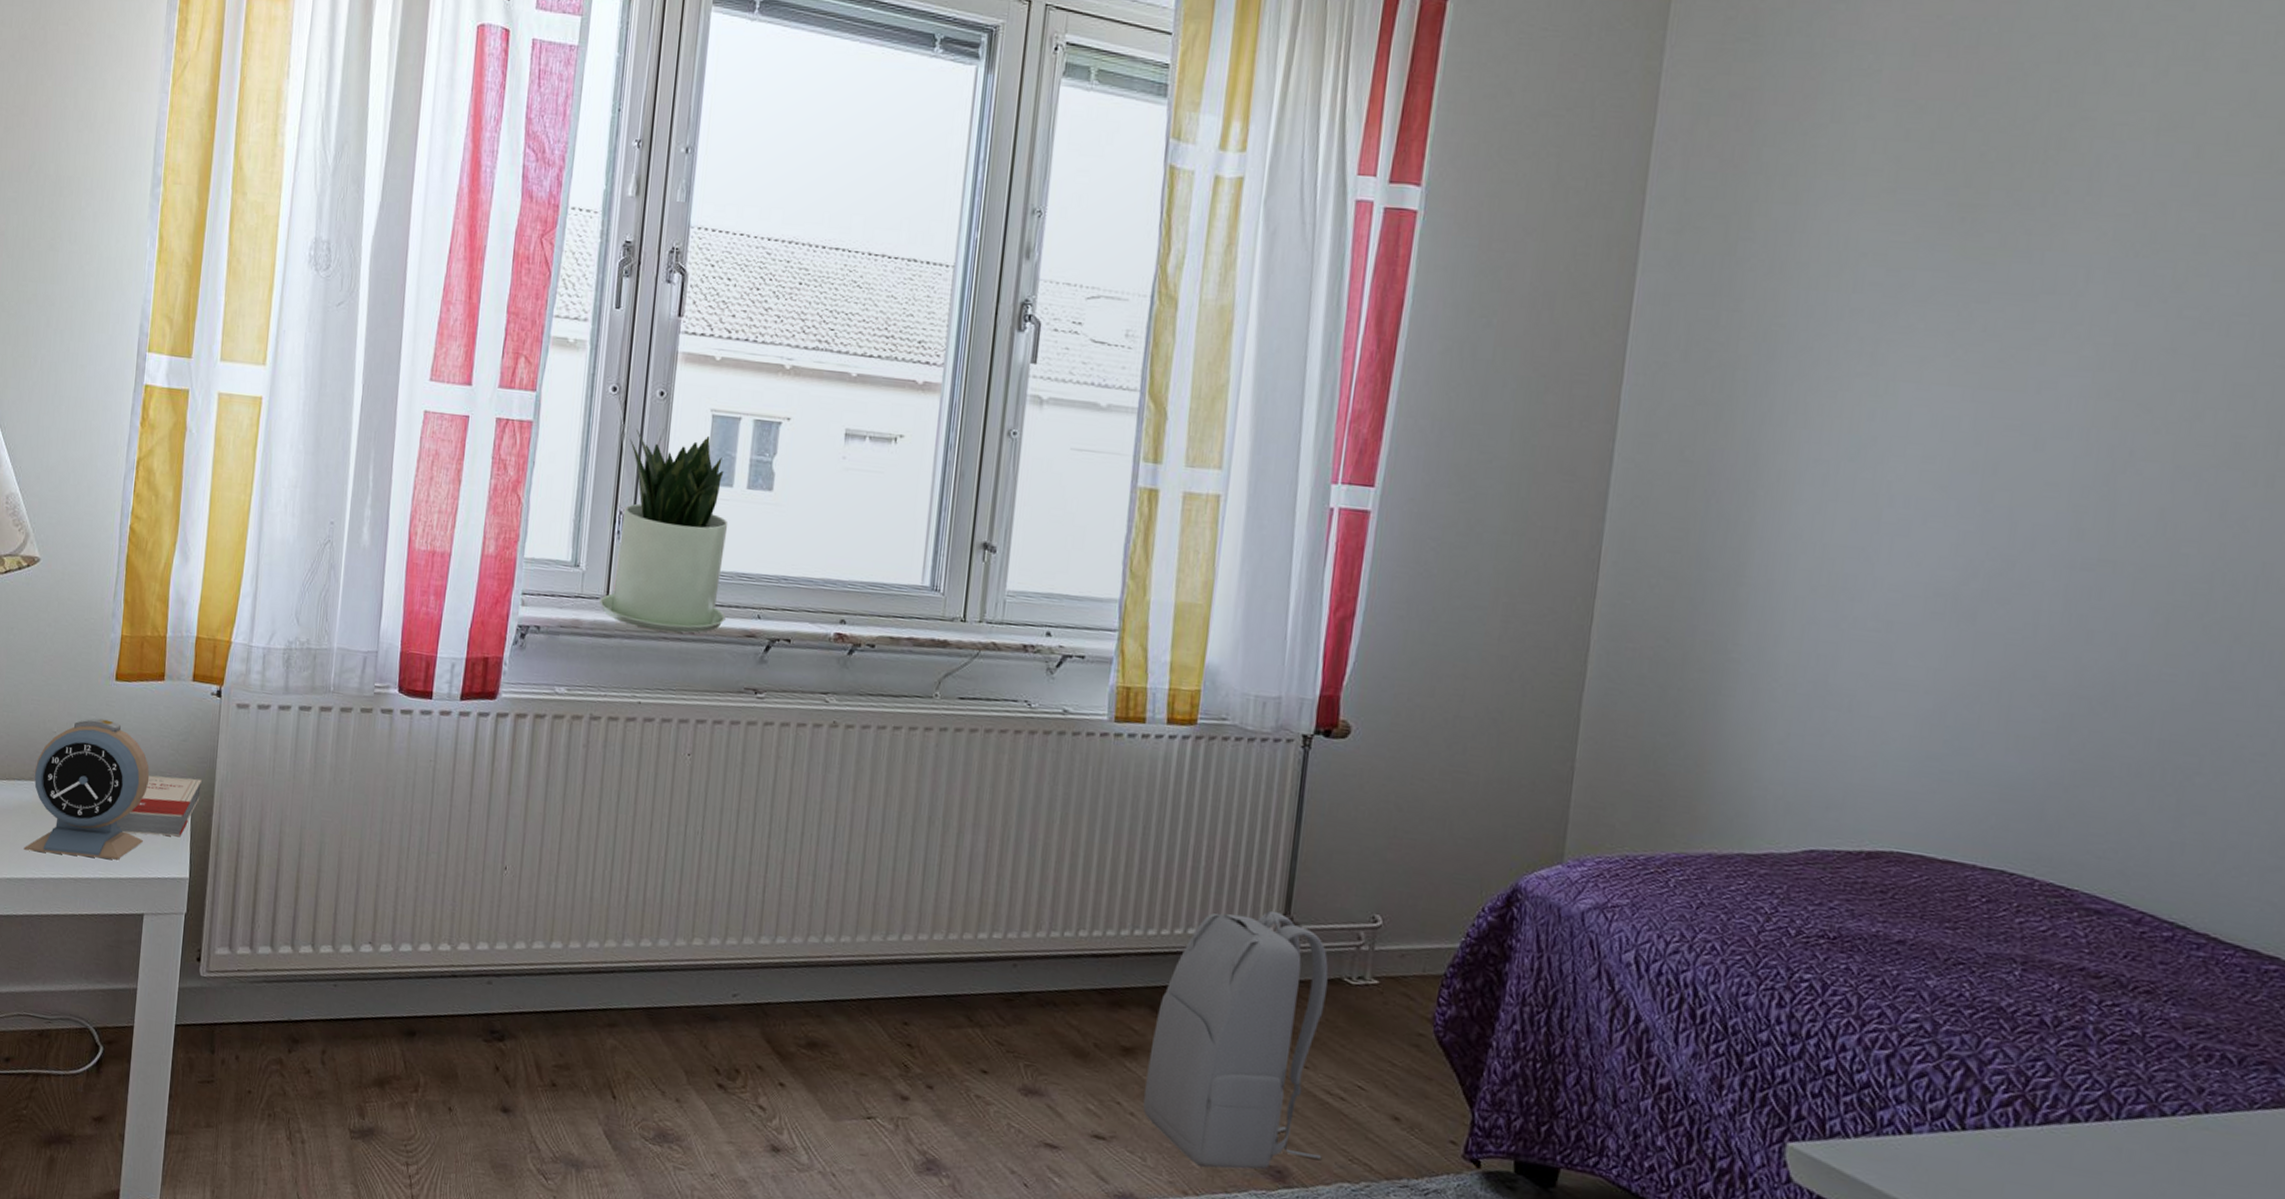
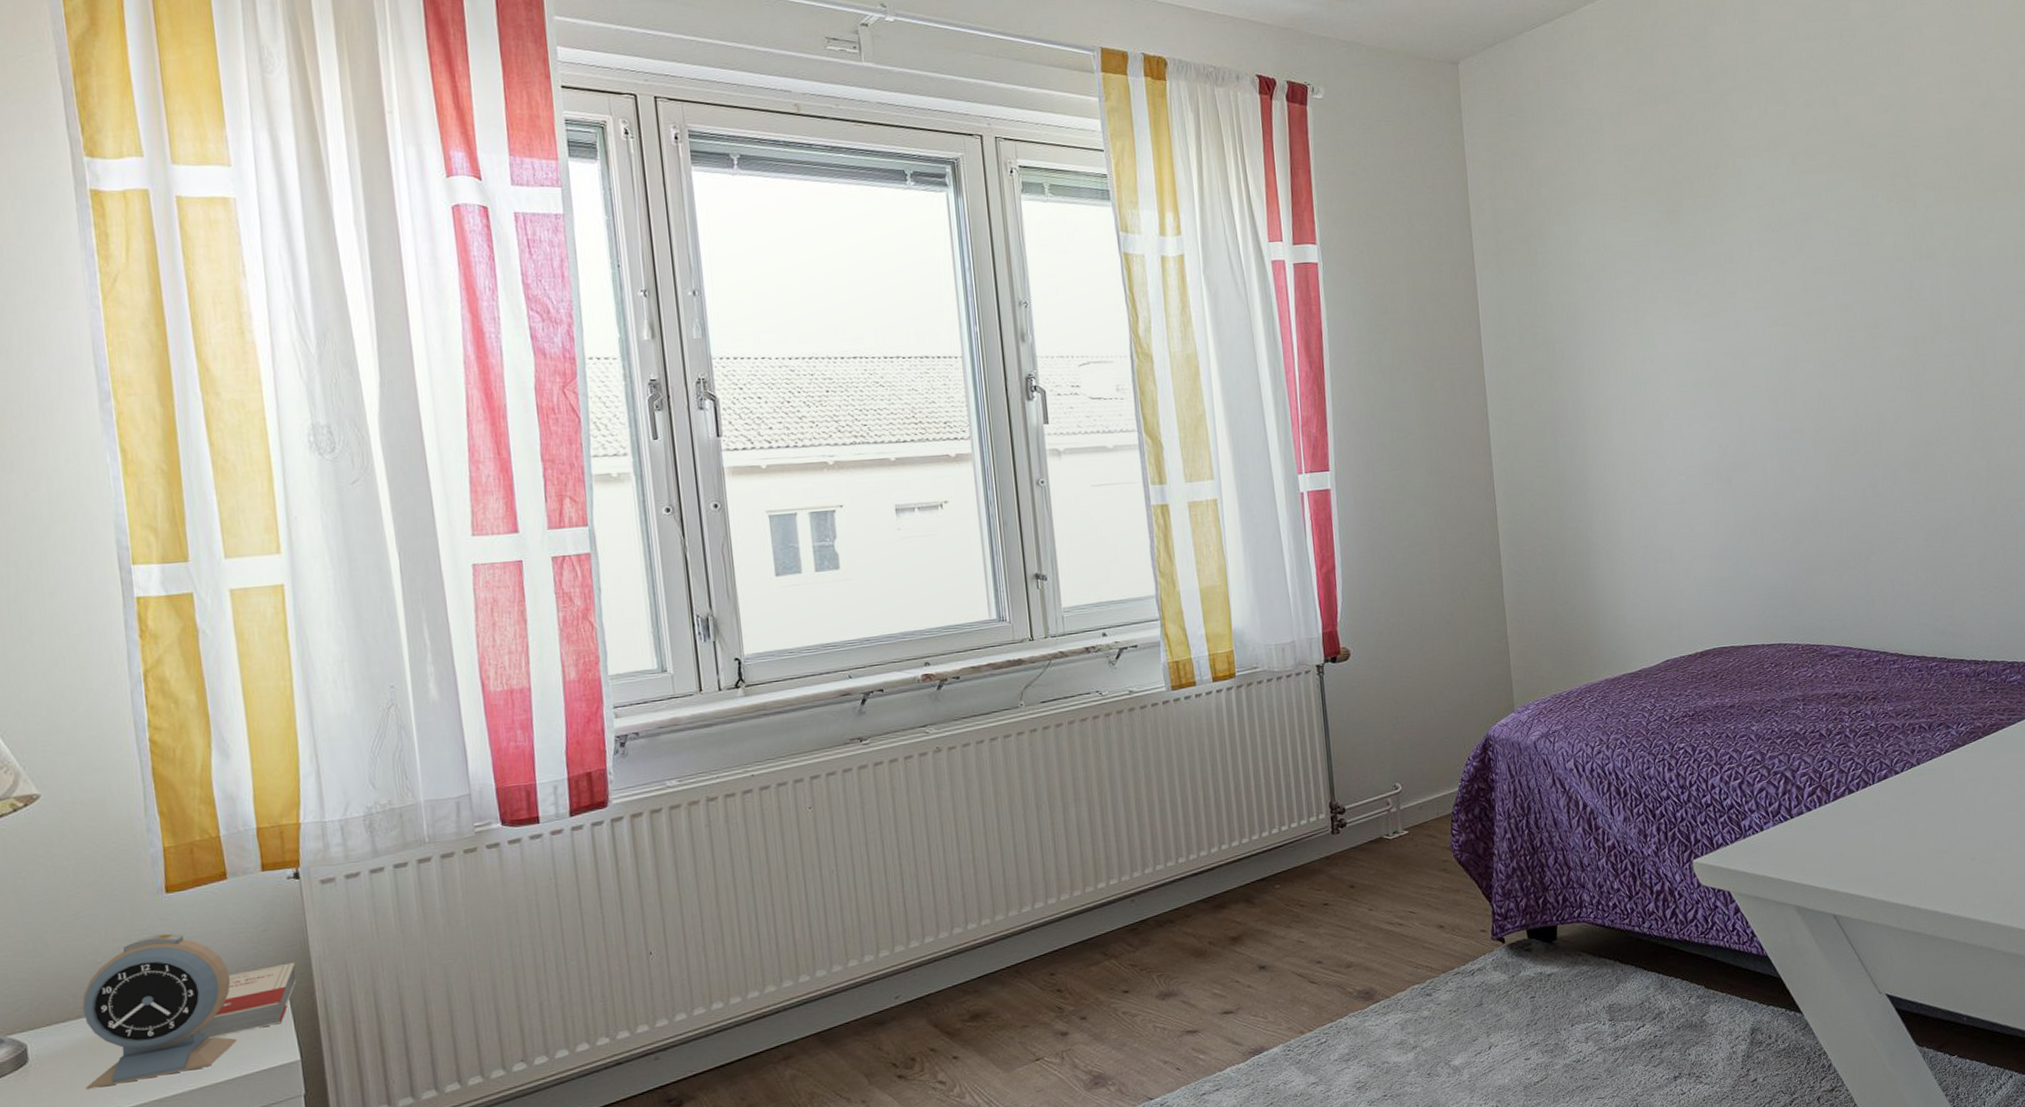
planter: present [600,429,728,633] -> none [693,535,819,711]
backpack: present [1143,910,1329,1170] -> none [1252,801,1396,1009]

